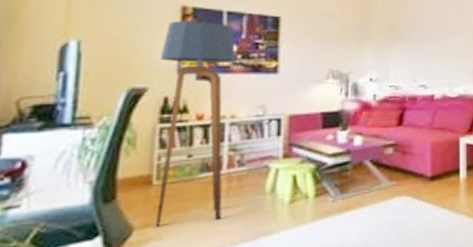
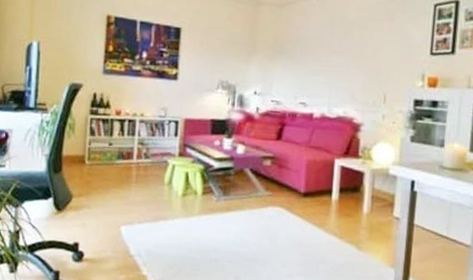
floor lamp: present [155,21,236,226] -> none [87,28,146,200]

